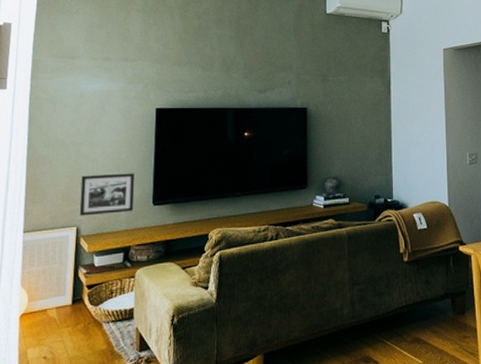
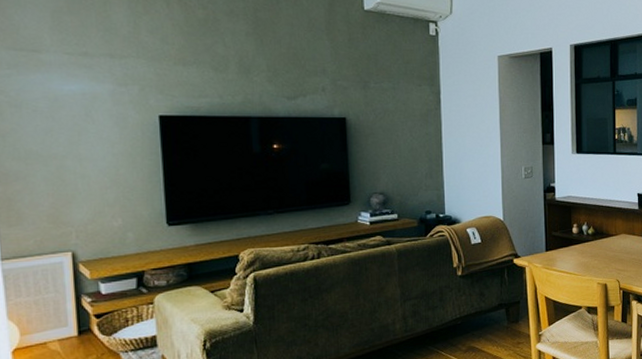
picture frame: present [79,173,135,216] -> none [70,190,144,240]

